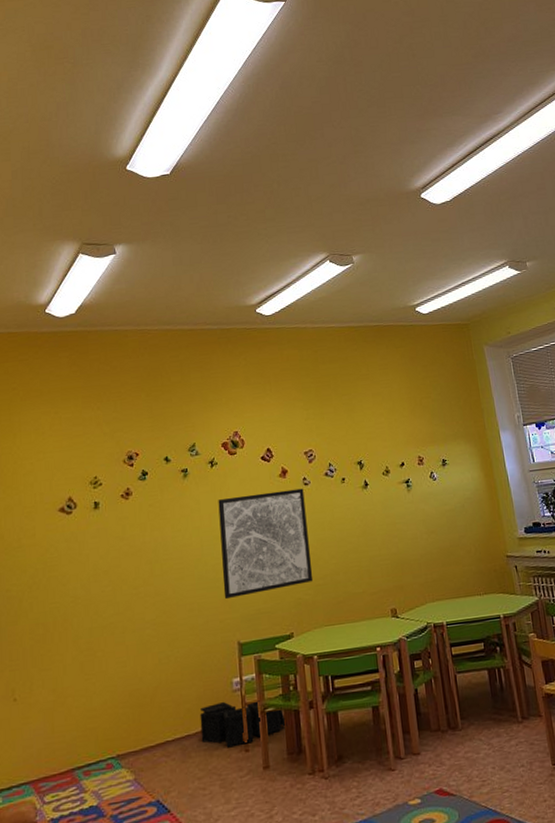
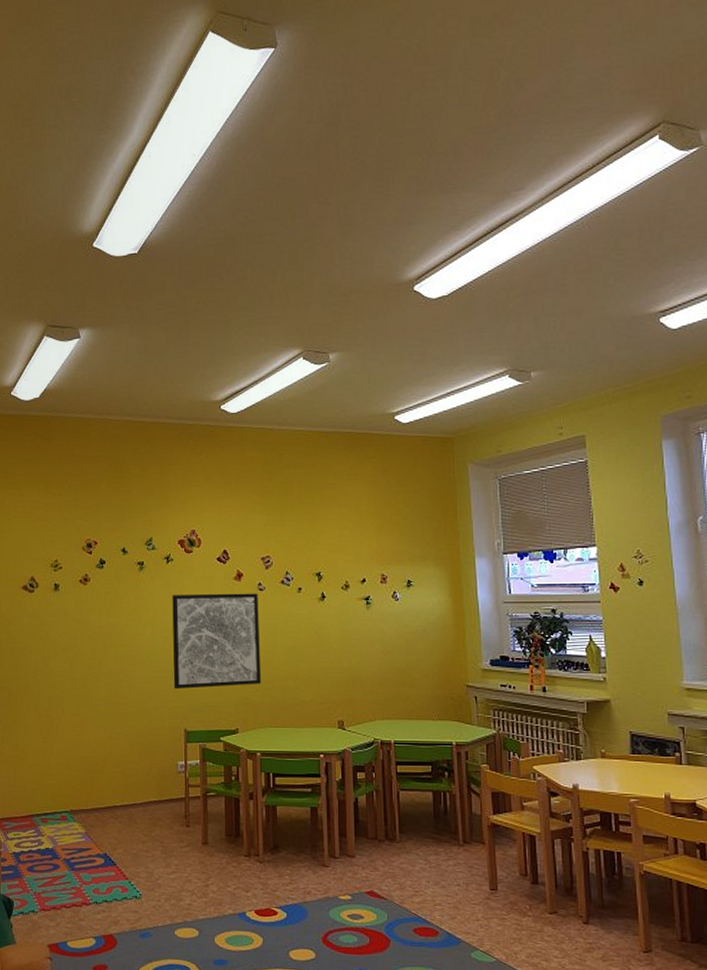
storage bin: present [200,700,287,748] -> none [146,780,227,821]

